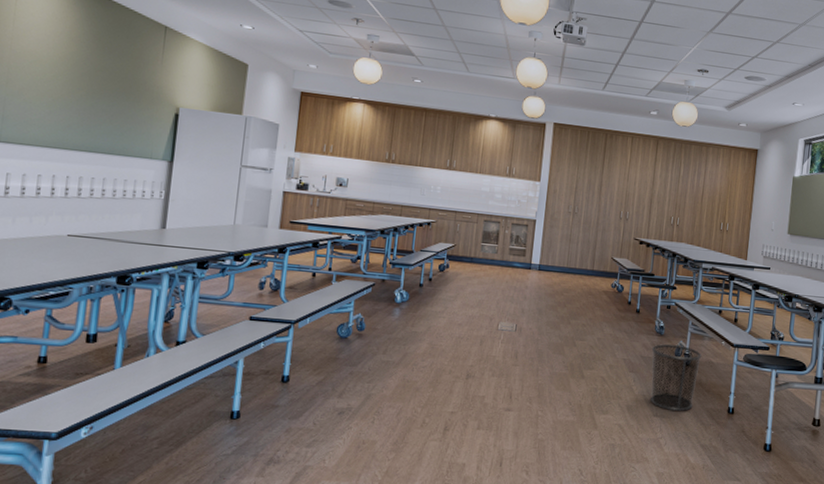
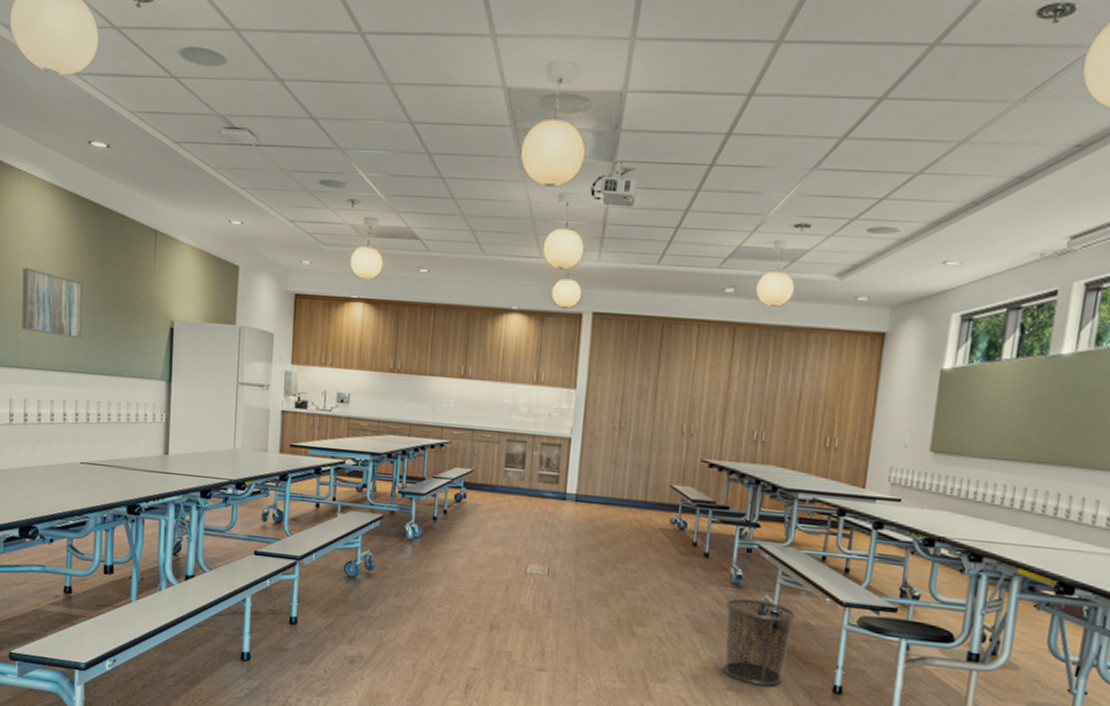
wall art: none [10,48,84,119] -> present [21,268,83,339]

